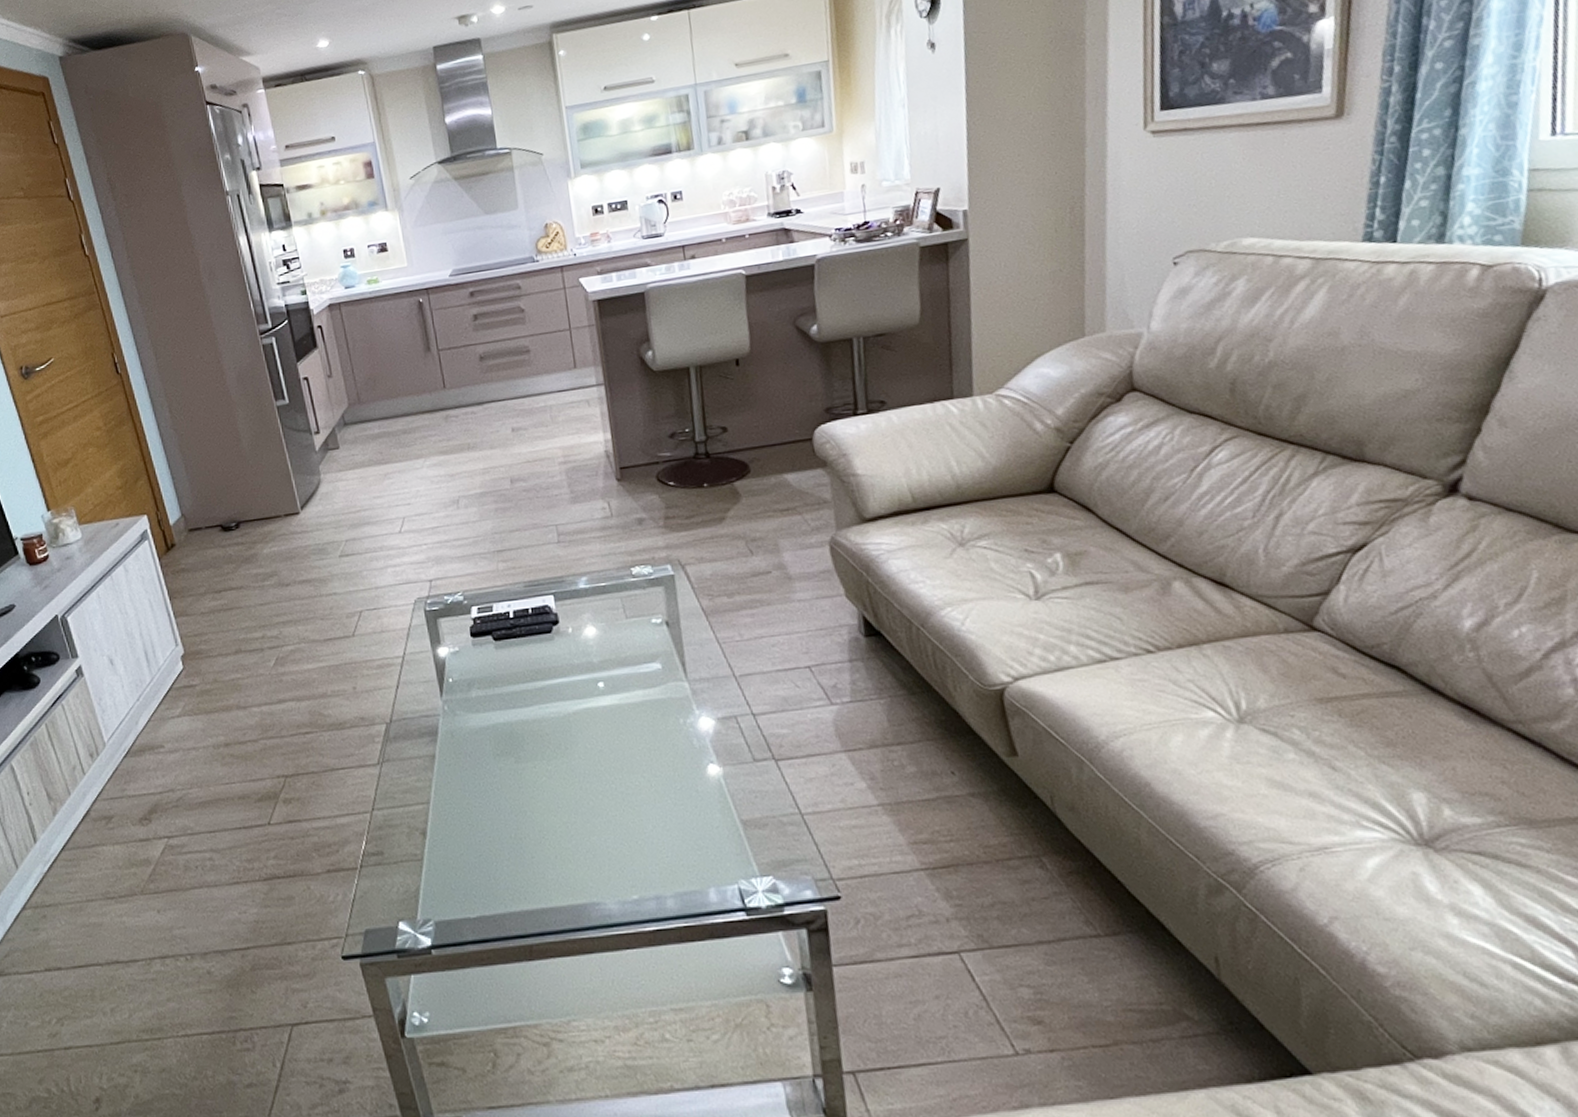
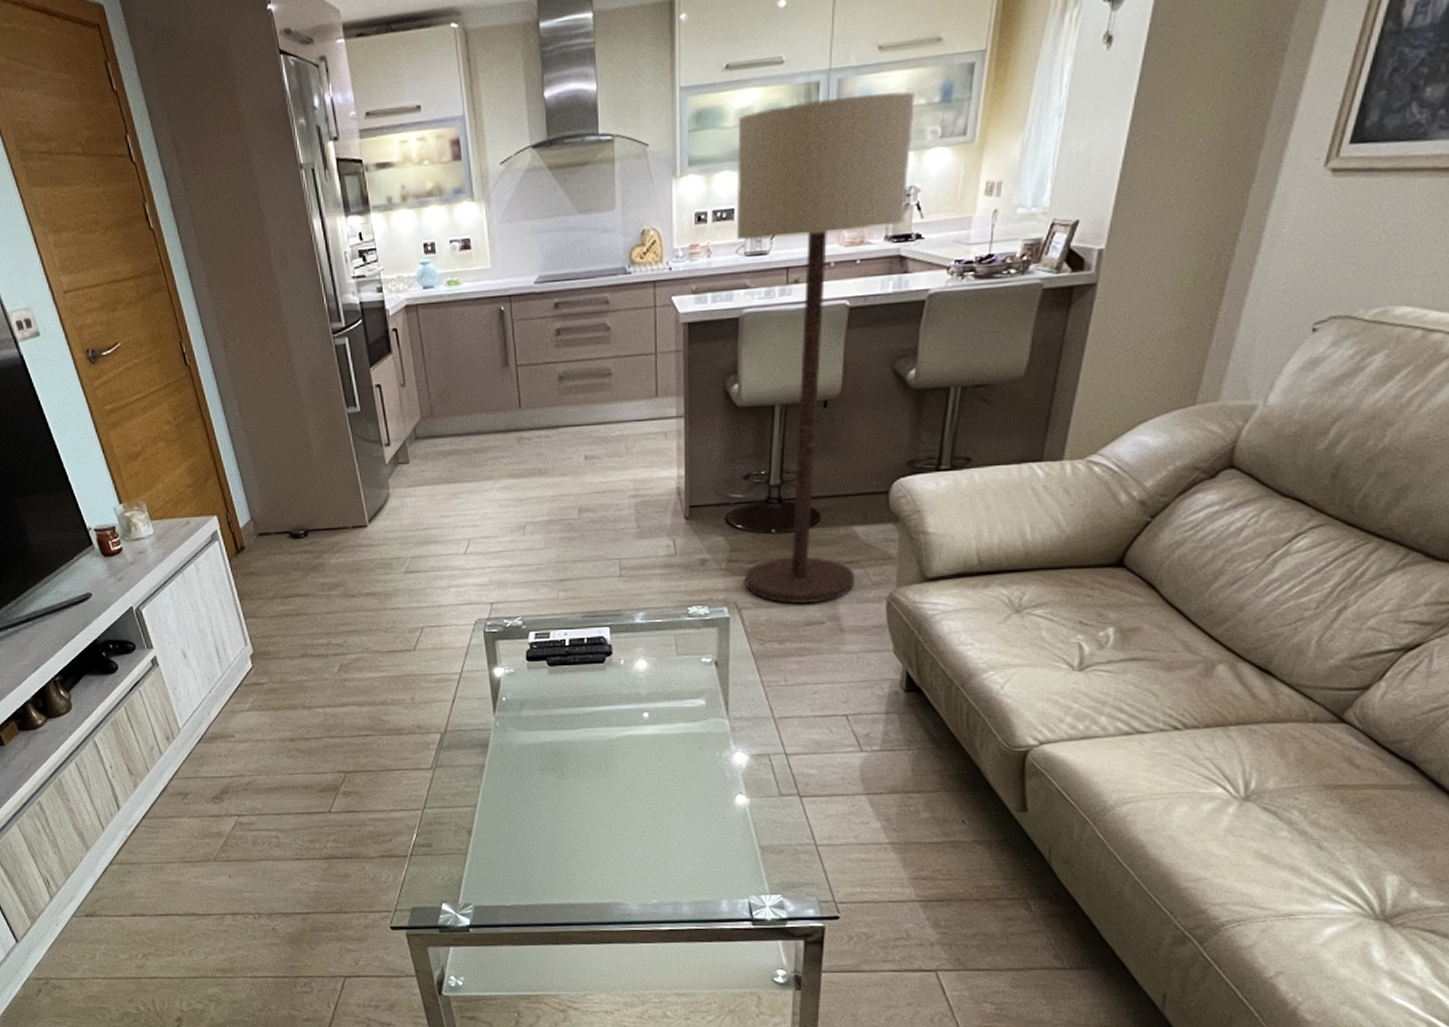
floor lamp: none [621,97,795,556] -> present [736,91,915,603]

